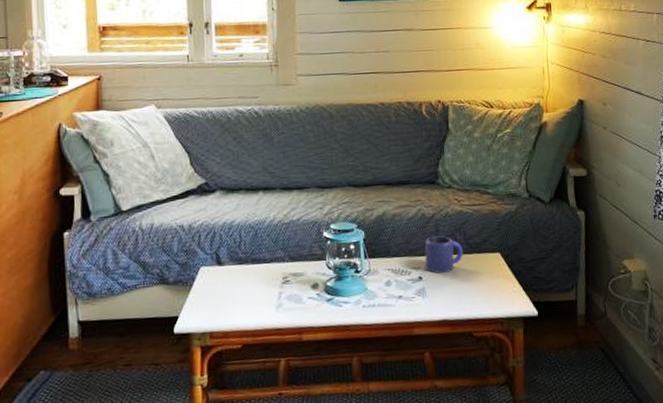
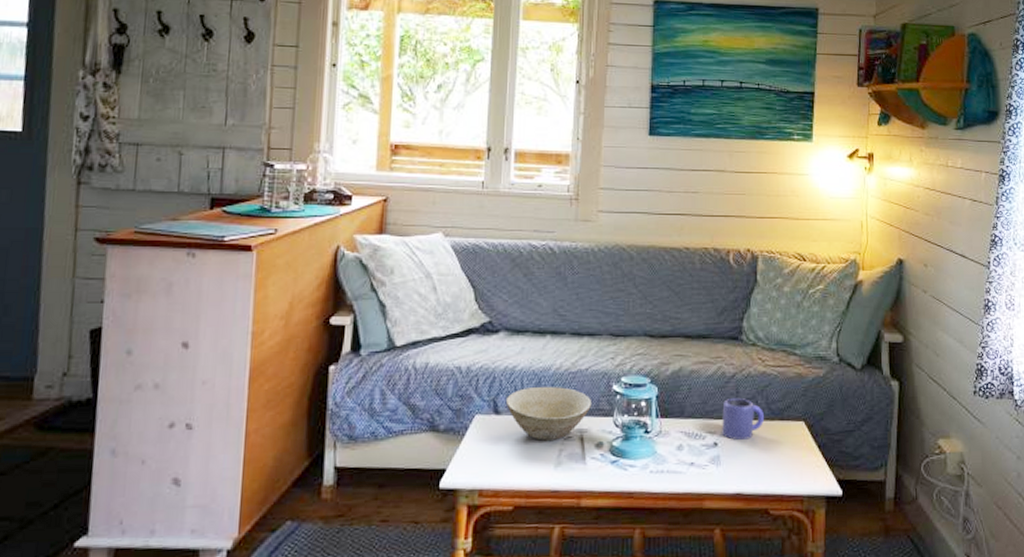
bowl: none [228,237,305,286] -> present [507,386,591,441]

